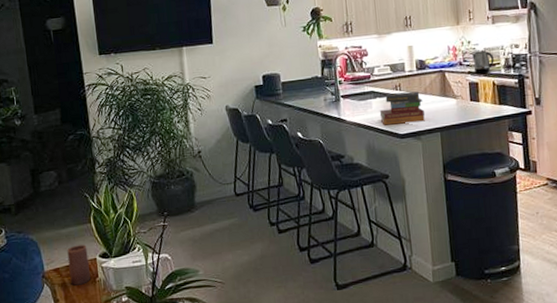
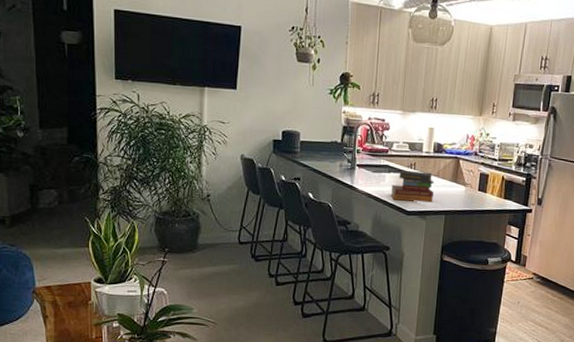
candle: present [67,244,91,286] -> none [61,267,83,306]
kettle: present [472,50,494,74] -> none [487,144,508,167]

